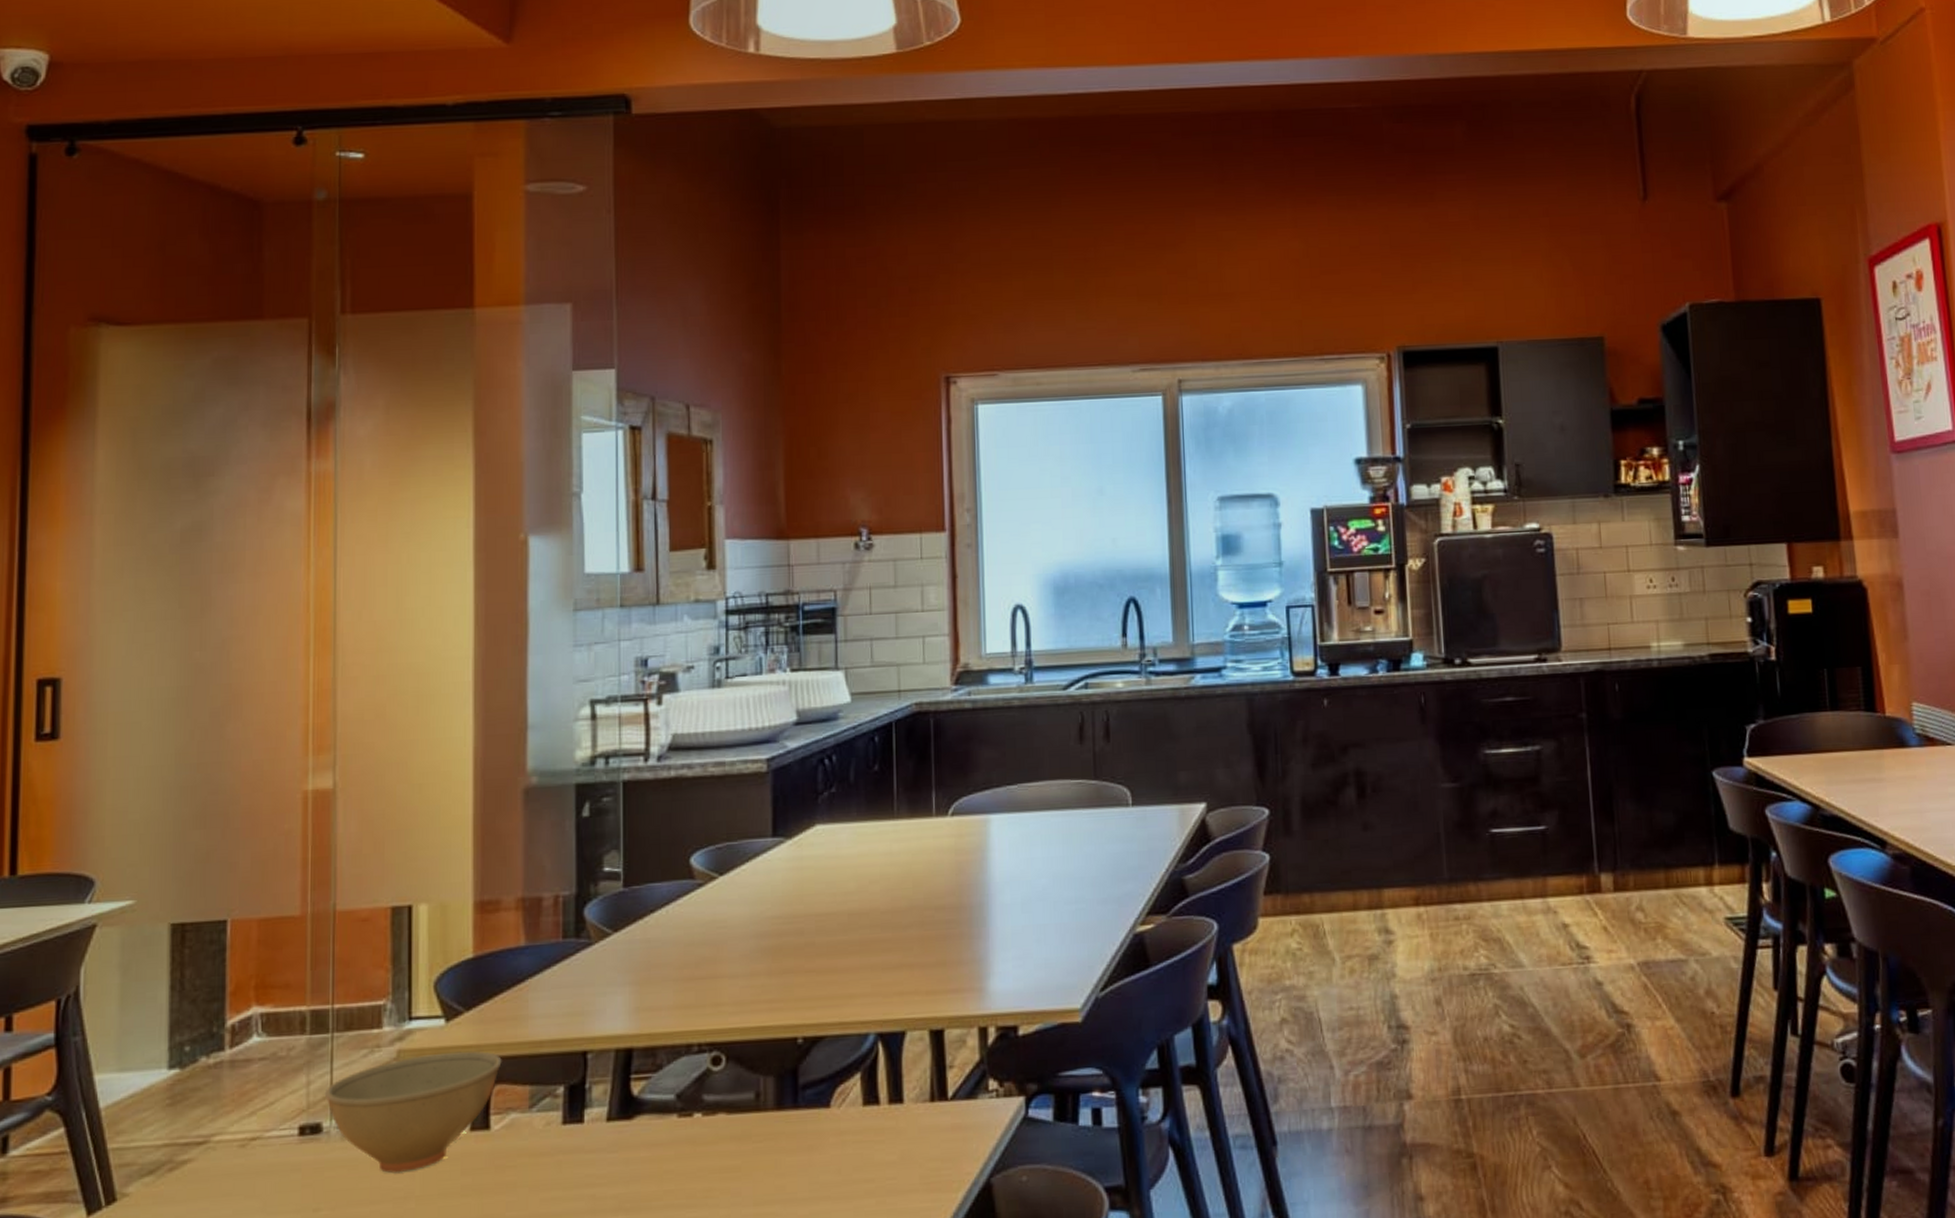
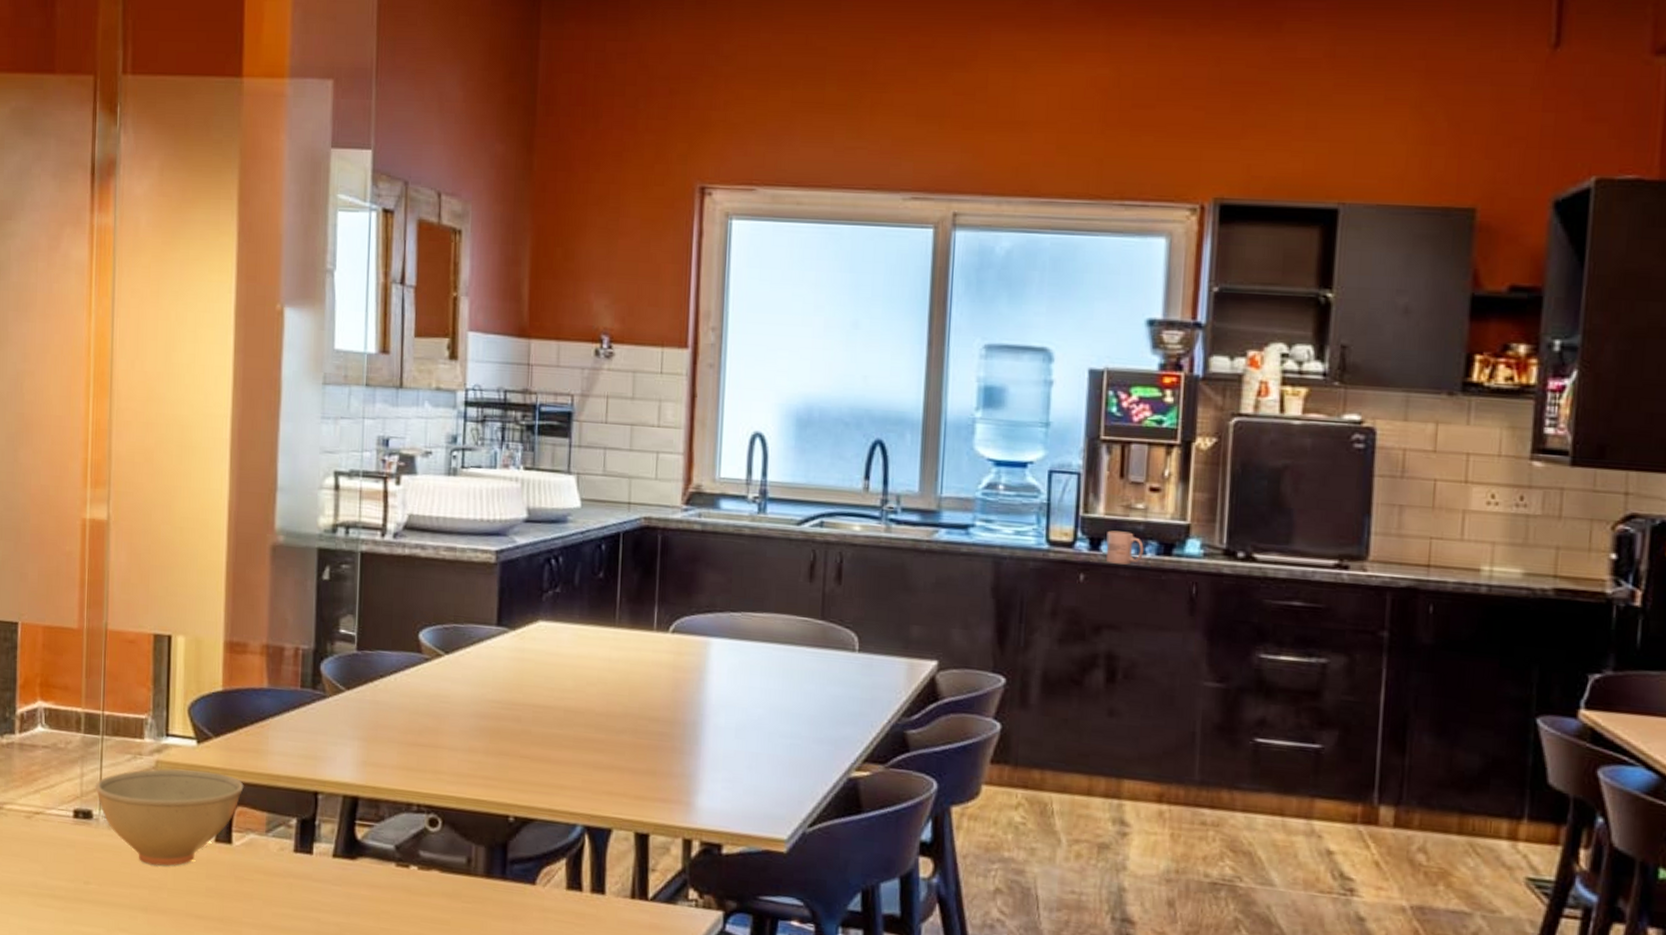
mug: none [1343,654,1376,686] -> present [1105,530,1144,565]

